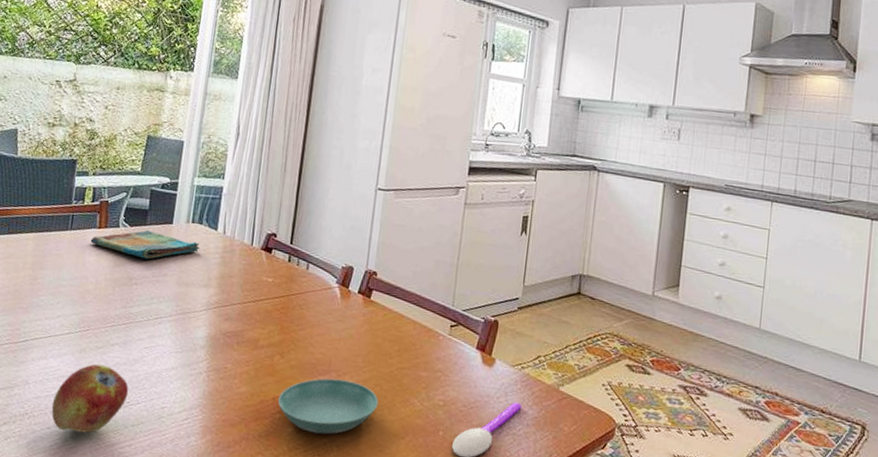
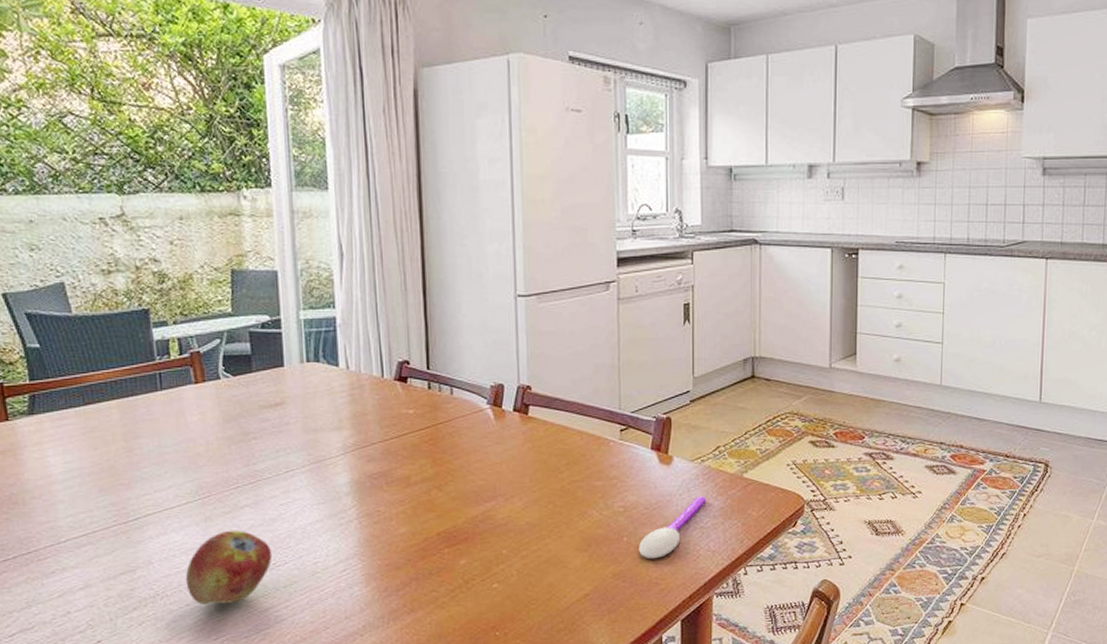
dish towel: present [90,230,200,260] -> none [188,378,323,410]
saucer: present [277,378,379,435] -> none [443,503,554,561]

